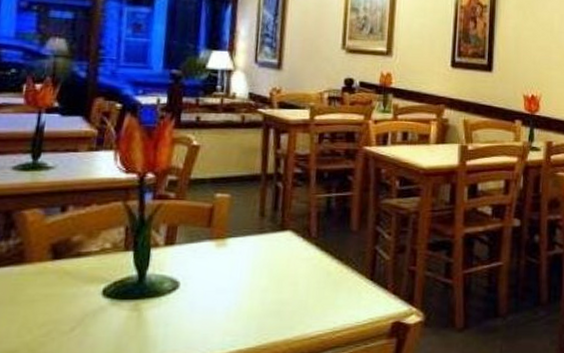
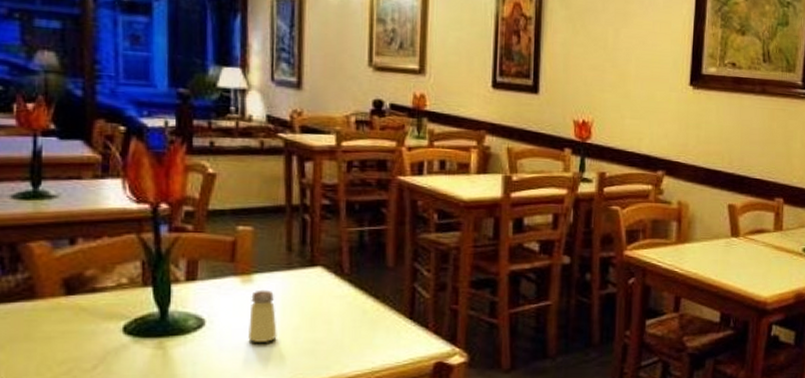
saltshaker: none [219,253,246,305] -> present [248,290,277,343]

